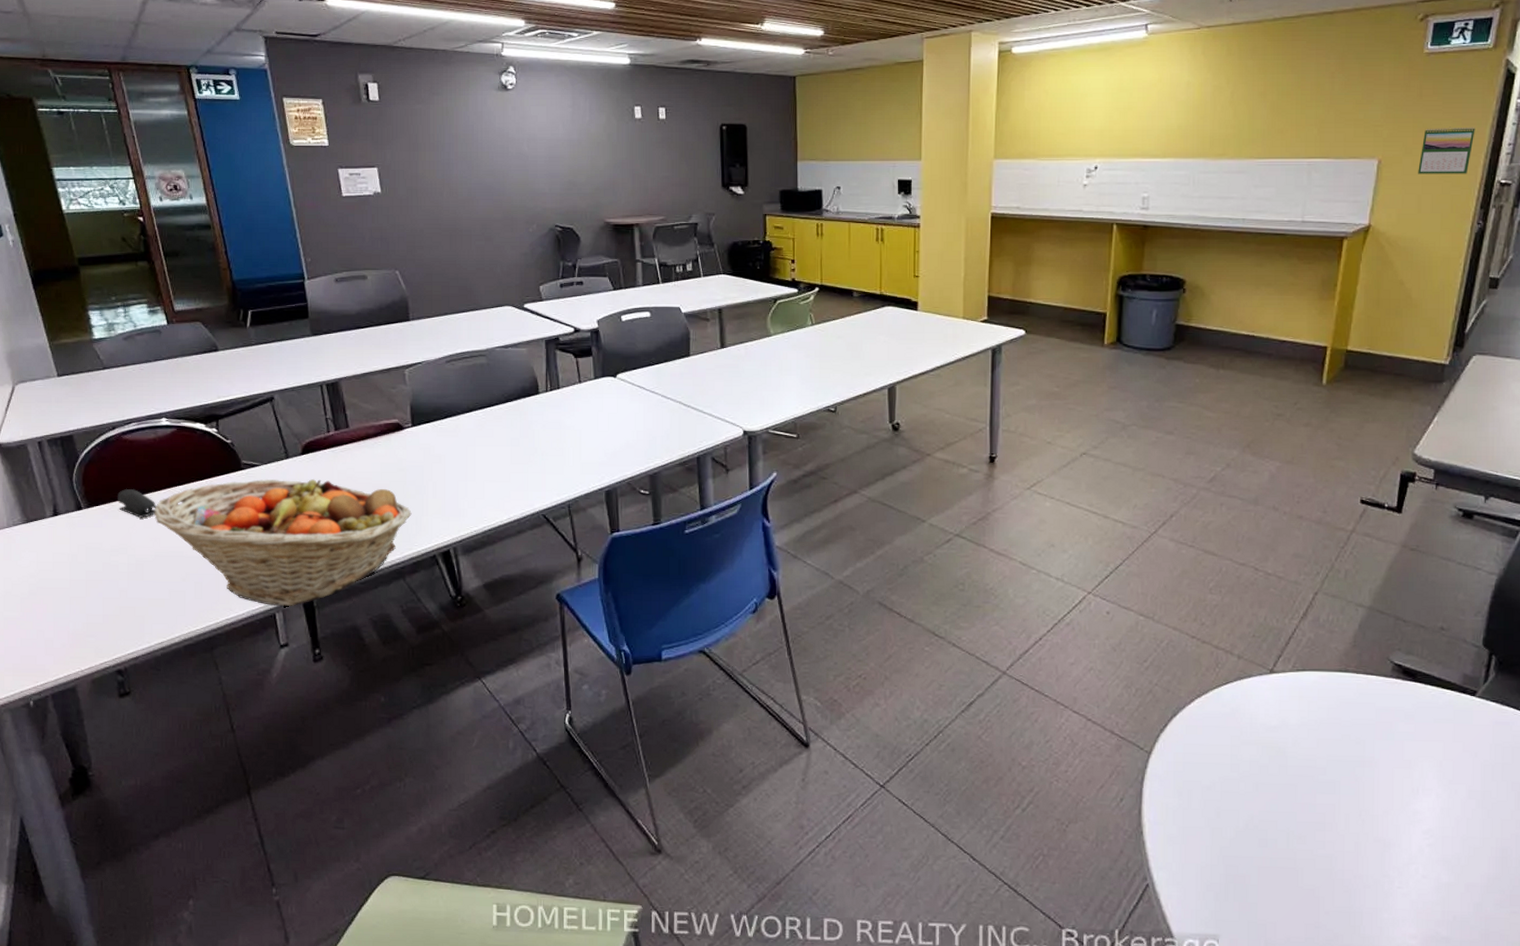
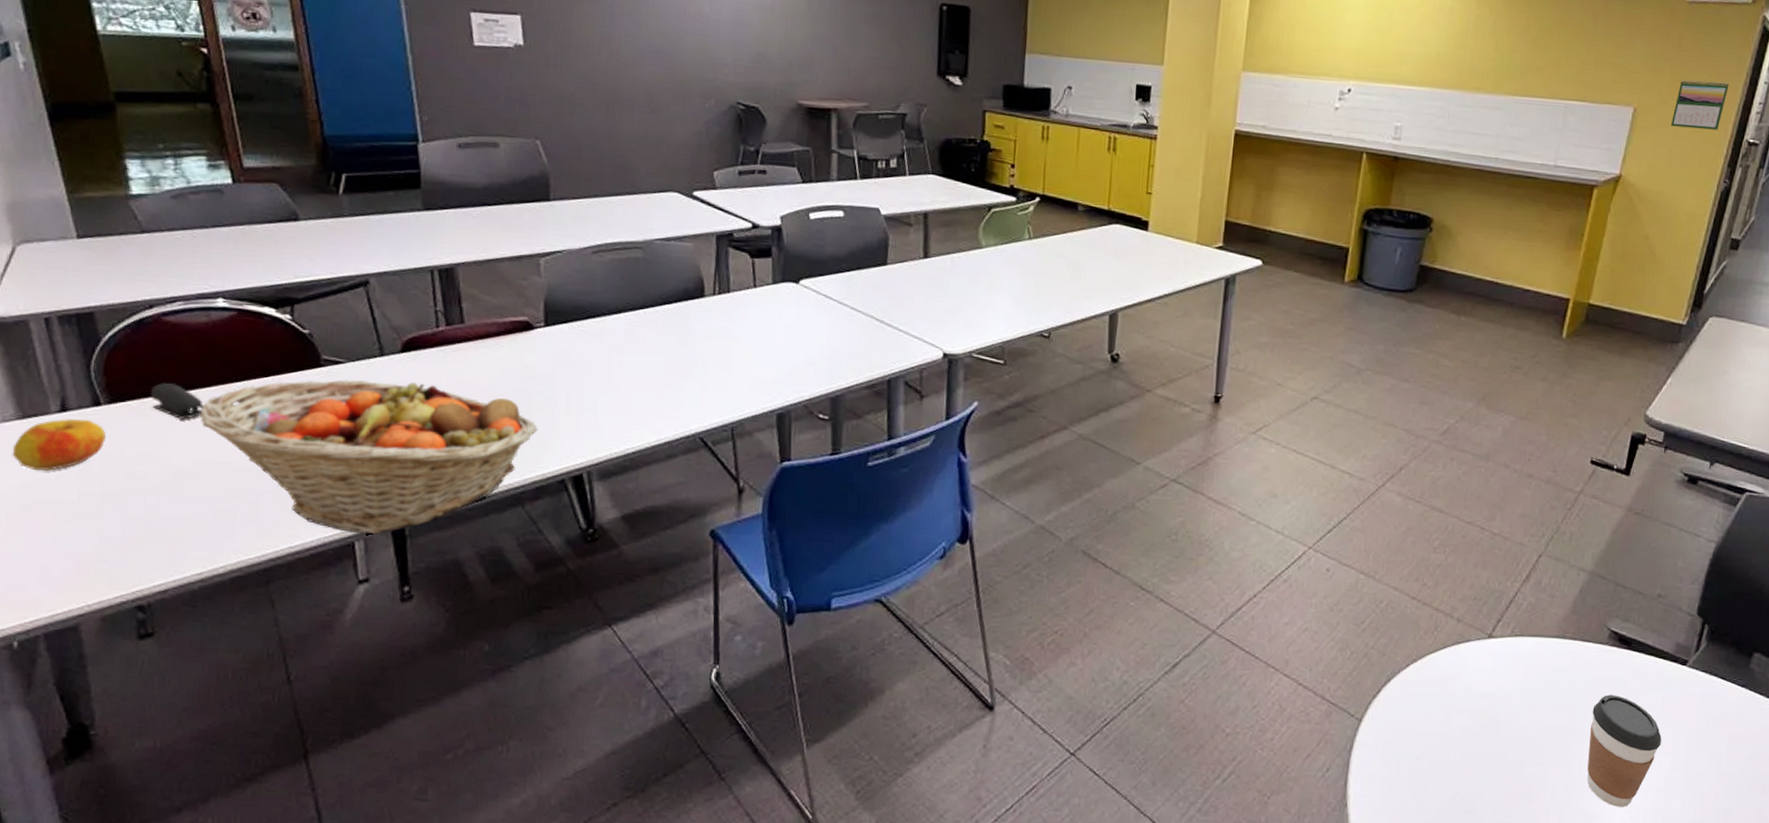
apple: none [21,520,87,563] -> present [12,418,106,471]
coffee cup: none [1380,725,1455,835] -> present [1587,694,1662,807]

